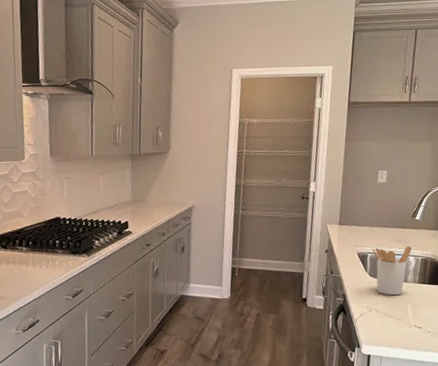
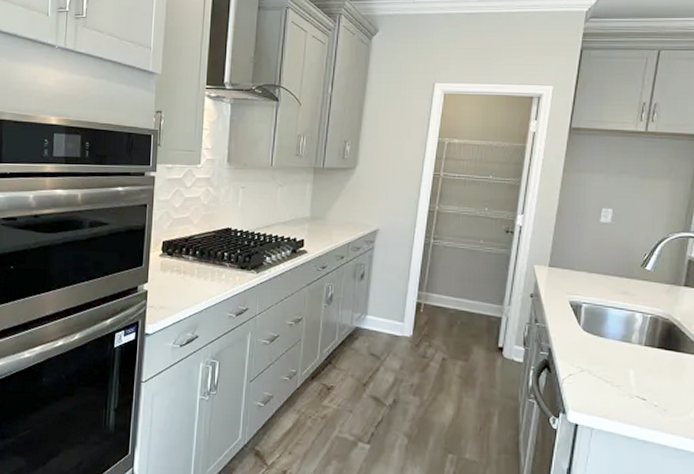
utensil holder: present [371,246,412,296] -> none [588,298,640,358]

